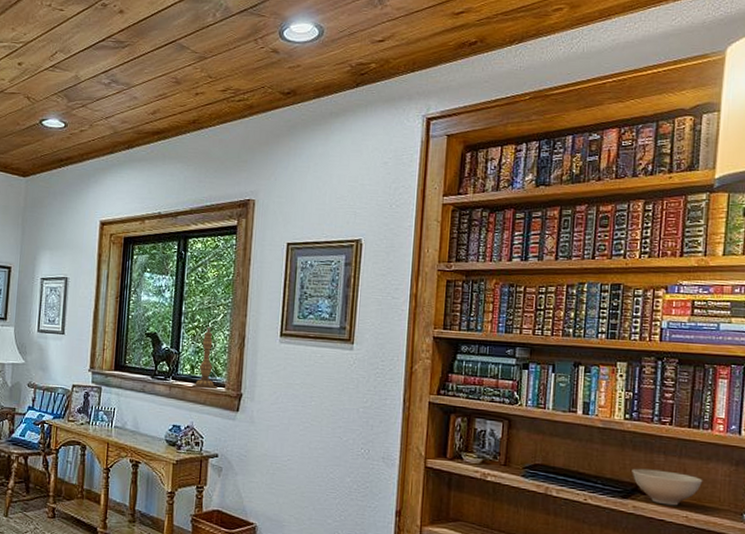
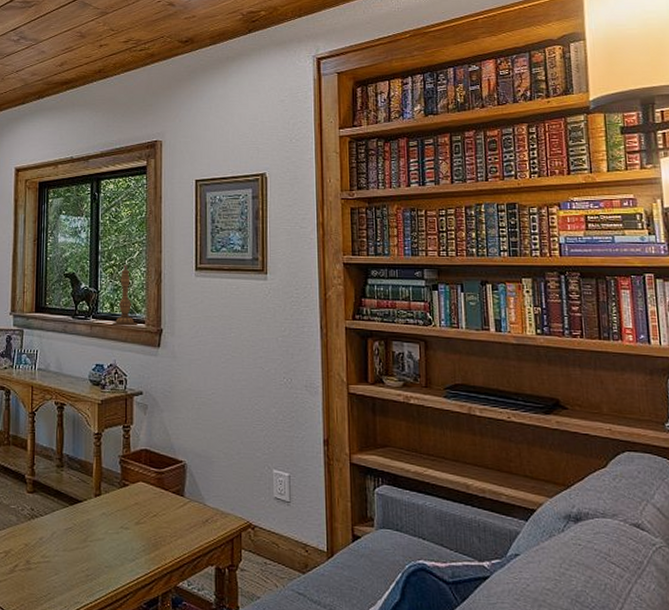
bowl: present [632,468,703,506] -> none [550,383,621,419]

